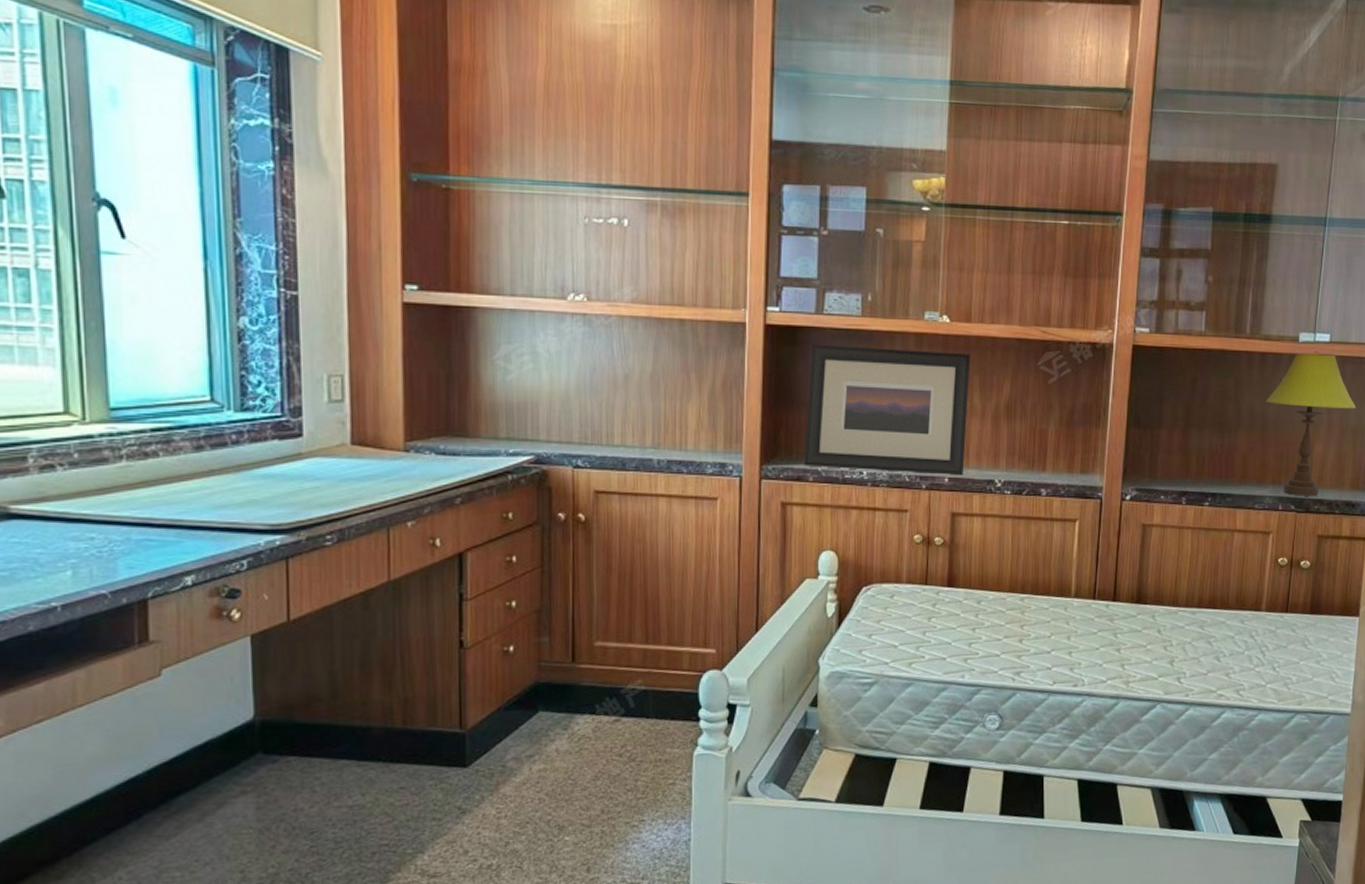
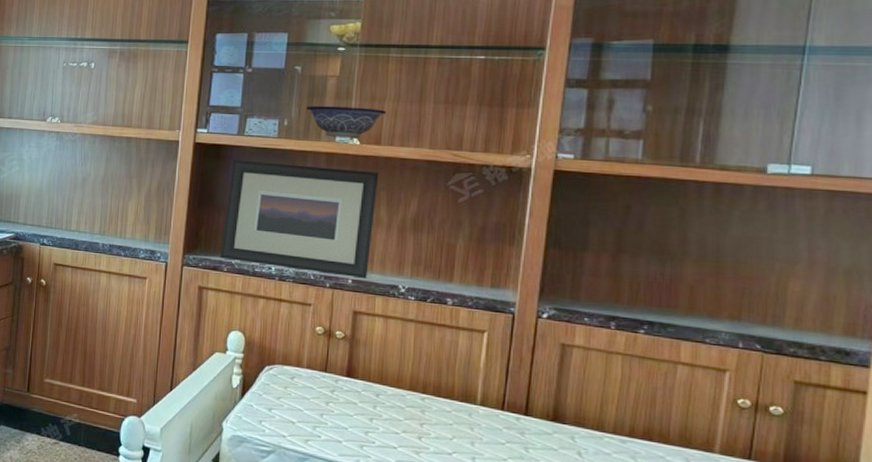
decorative bowl: none [891,277,976,315] -> present [306,106,387,138]
table lamp: present [1266,351,1357,496] -> none [721,184,851,338]

